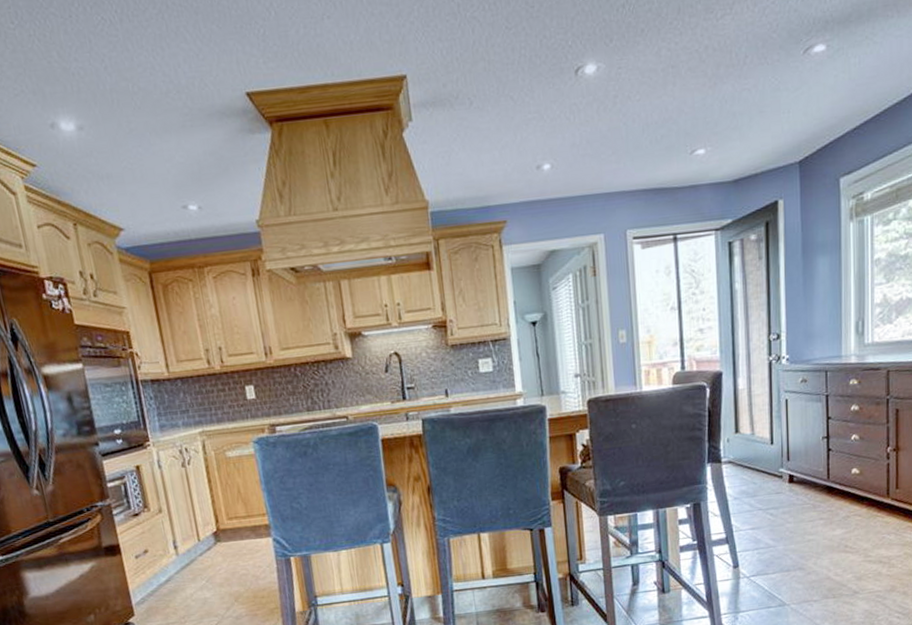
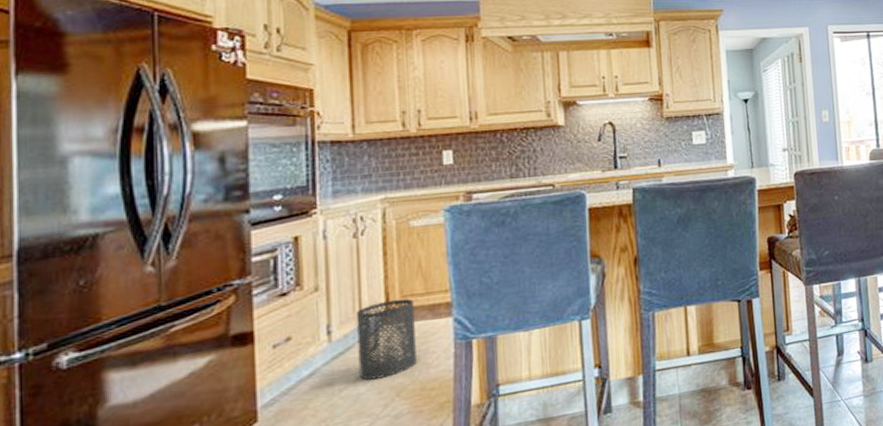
trash can: none [194,520,247,587] -> present [356,298,417,381]

